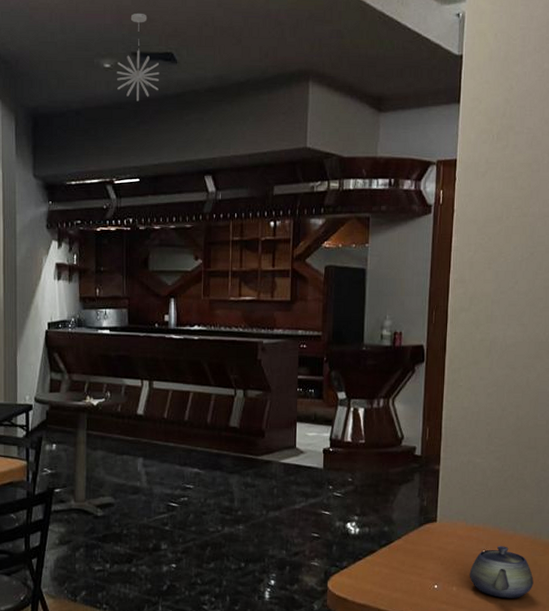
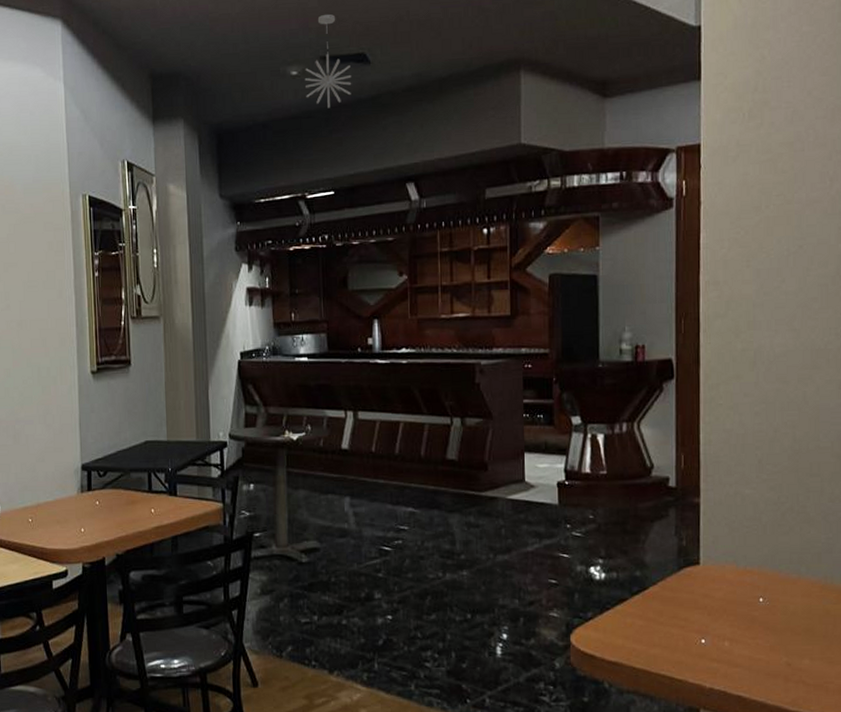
teapot: present [469,546,534,598] -> none [744,592,827,655]

